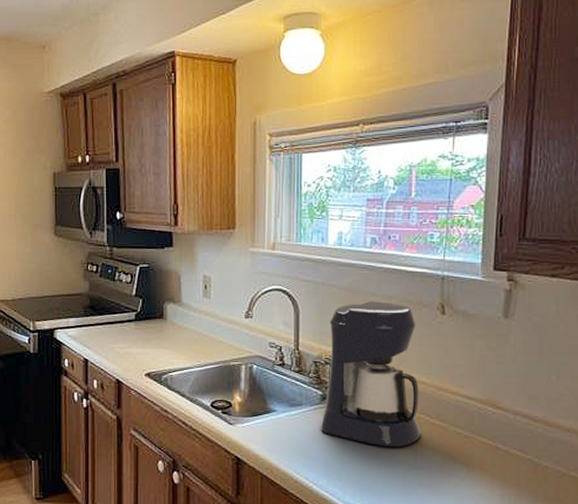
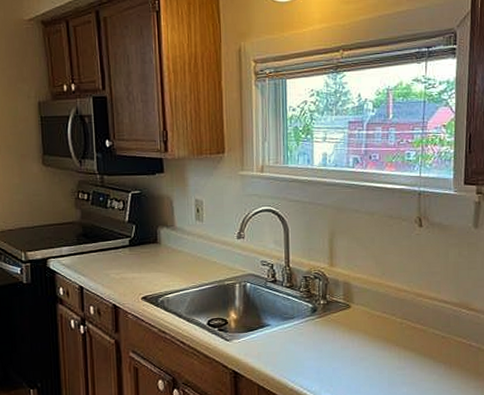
coffee maker: present [321,301,420,448] -> none [312,217,403,352]

